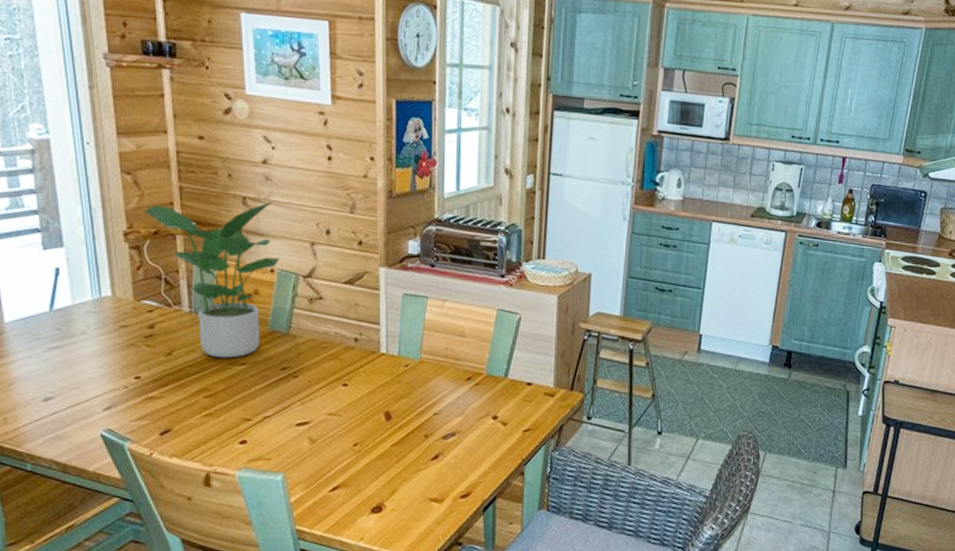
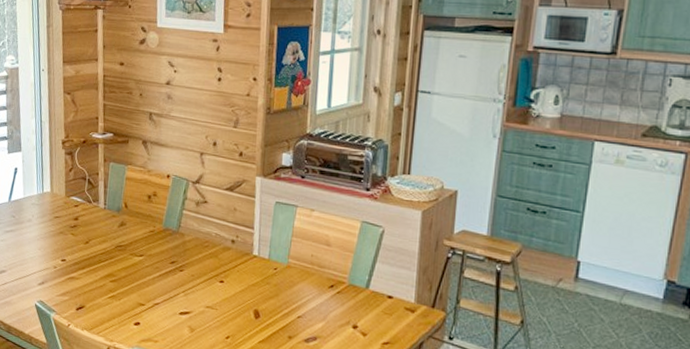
potted plant: present [144,202,280,358] -> none [77,117,176,250]

